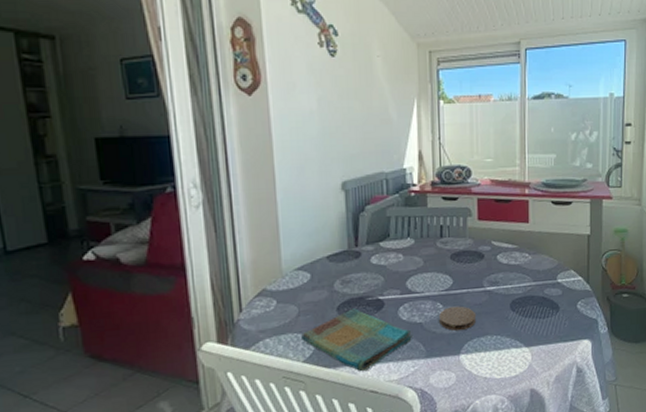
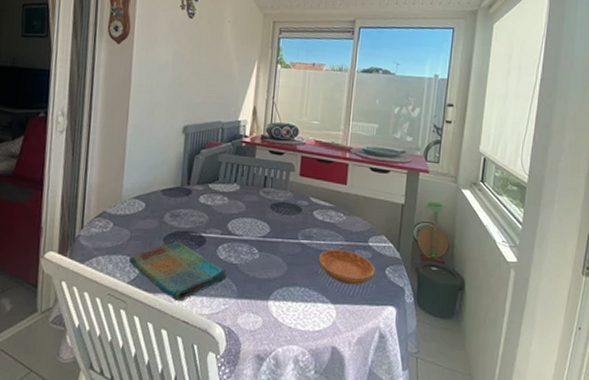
coaster: present [439,306,477,331] -> none [253,253,288,278]
saucer: none [507,290,566,325] -> present [318,249,375,285]

